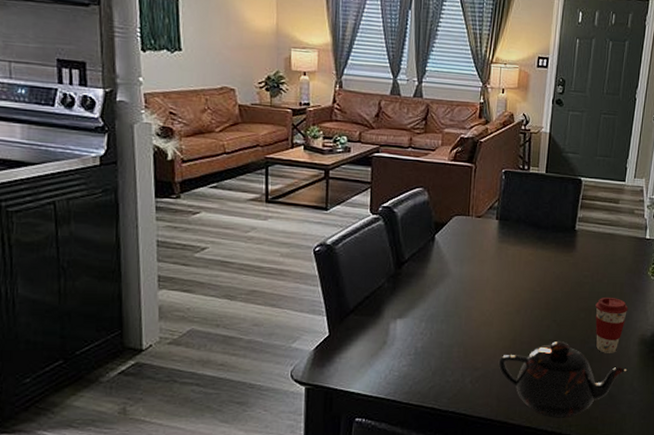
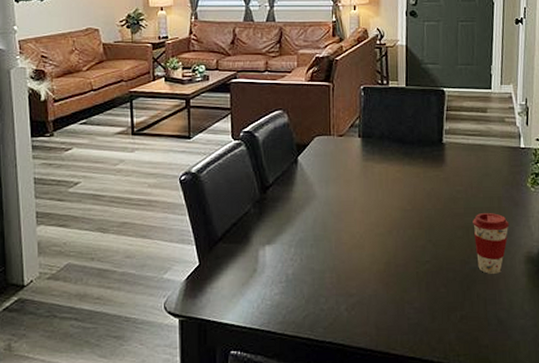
teapot: present [498,340,629,418] -> none [374,261,517,347]

